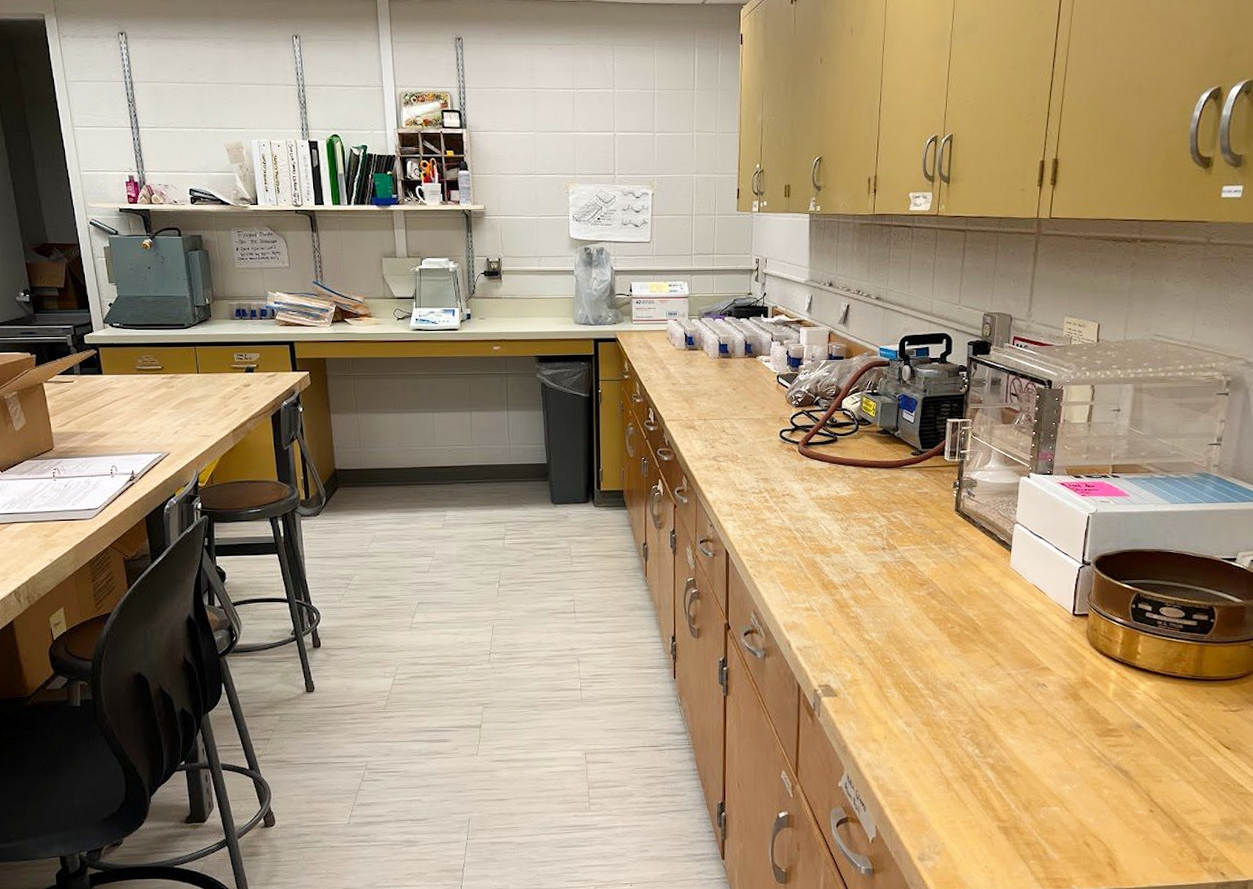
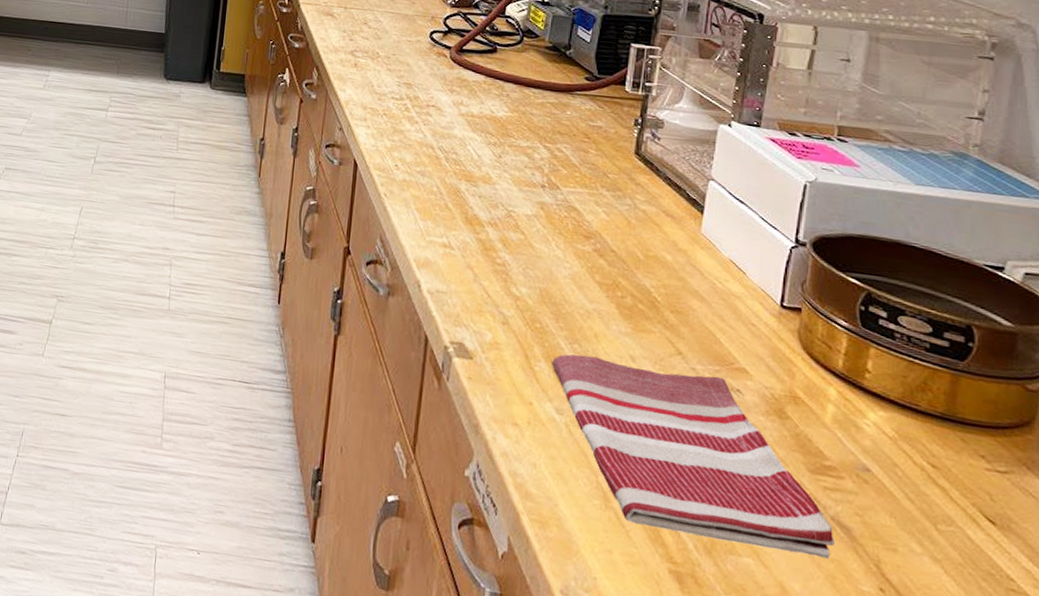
dish towel: none [900,677,1117,798] -> present [552,354,835,559]

